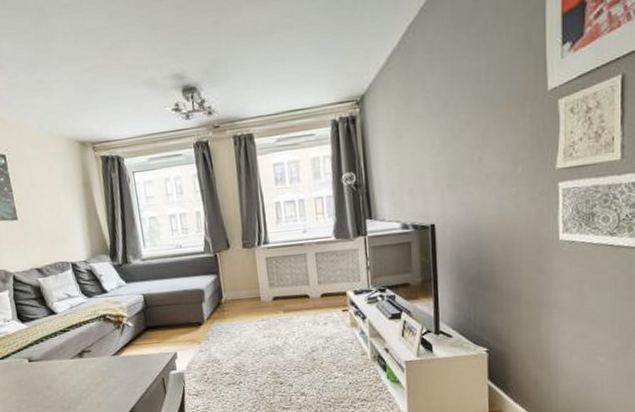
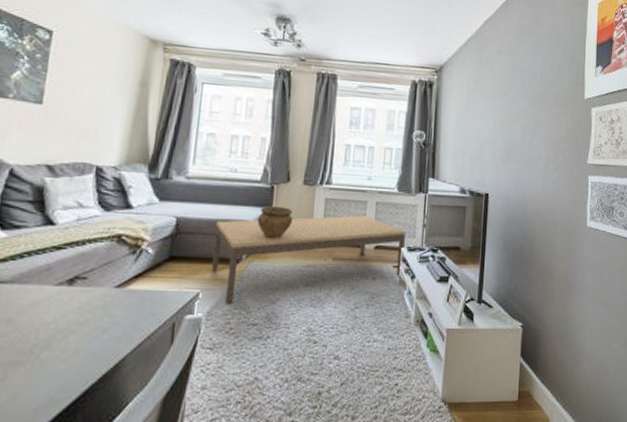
coffee table: none [175,268,352,360] -> present [211,216,407,305]
ceramic pot: none [209,271,240,302] -> present [258,206,293,239]

